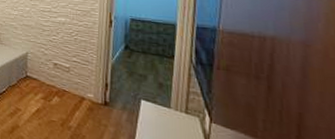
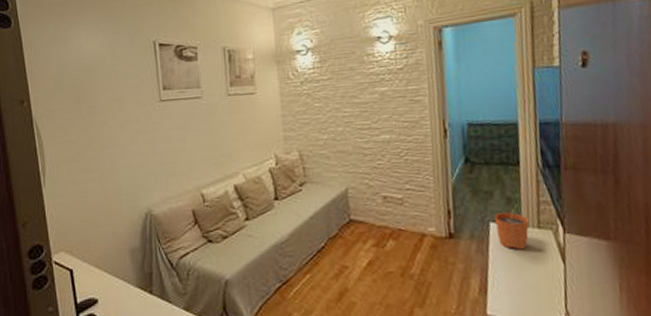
plant pot: none [145,89,178,128] -> present [494,204,530,250]

